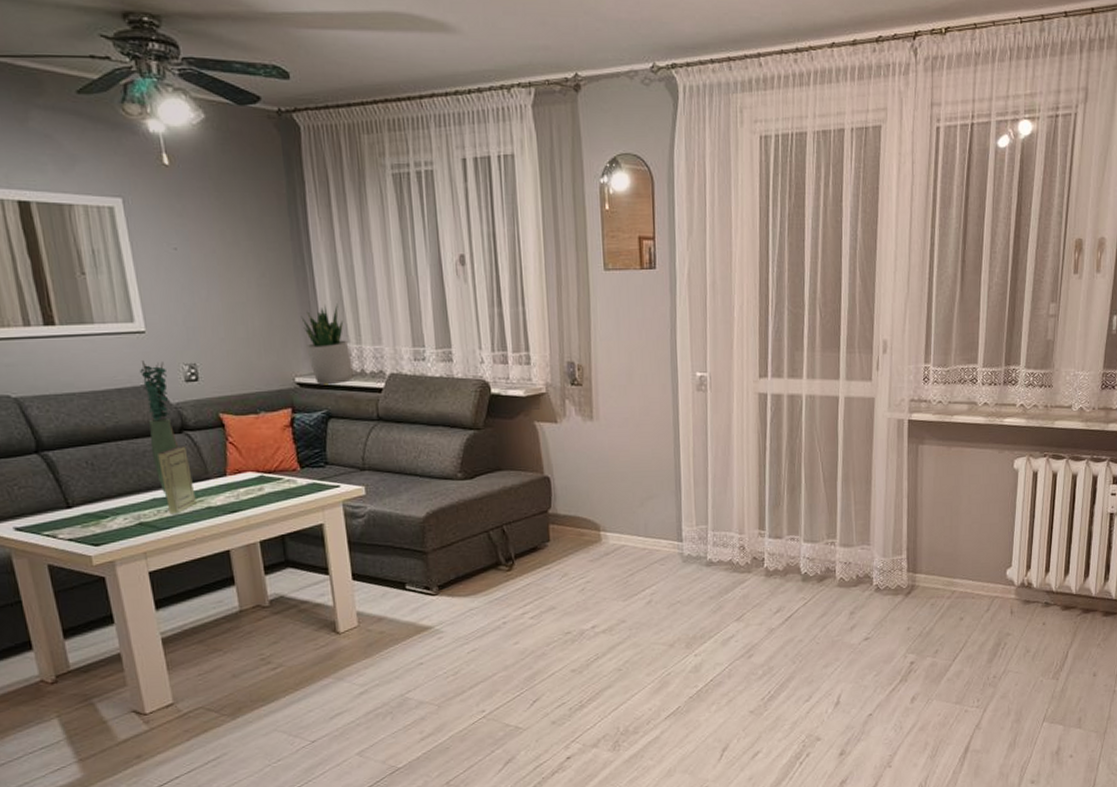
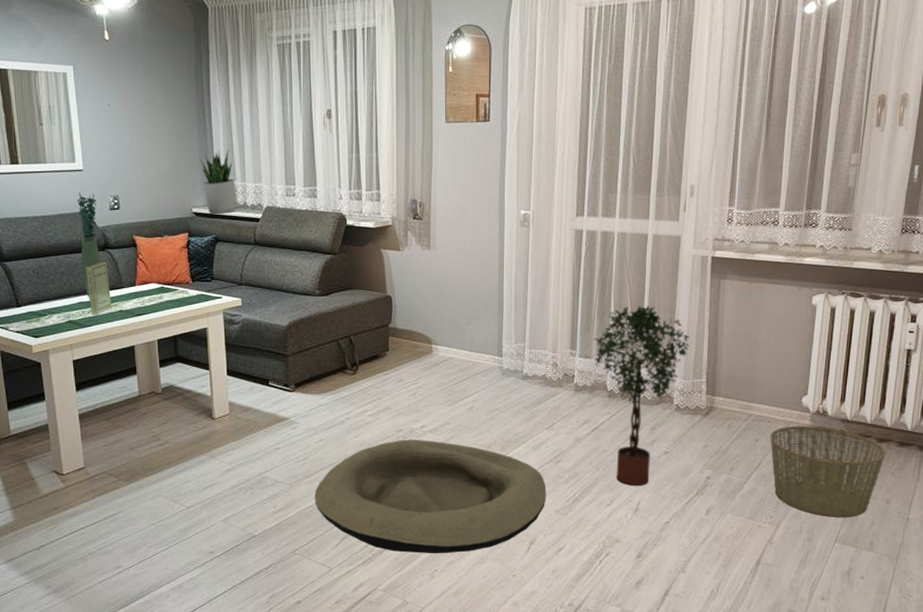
dog bed: none [469,641,739,773] -> present [314,439,547,554]
potted tree: none [783,476,889,678] -> present [593,305,690,486]
basket: none [975,599,1092,696] -> present [770,425,886,517]

